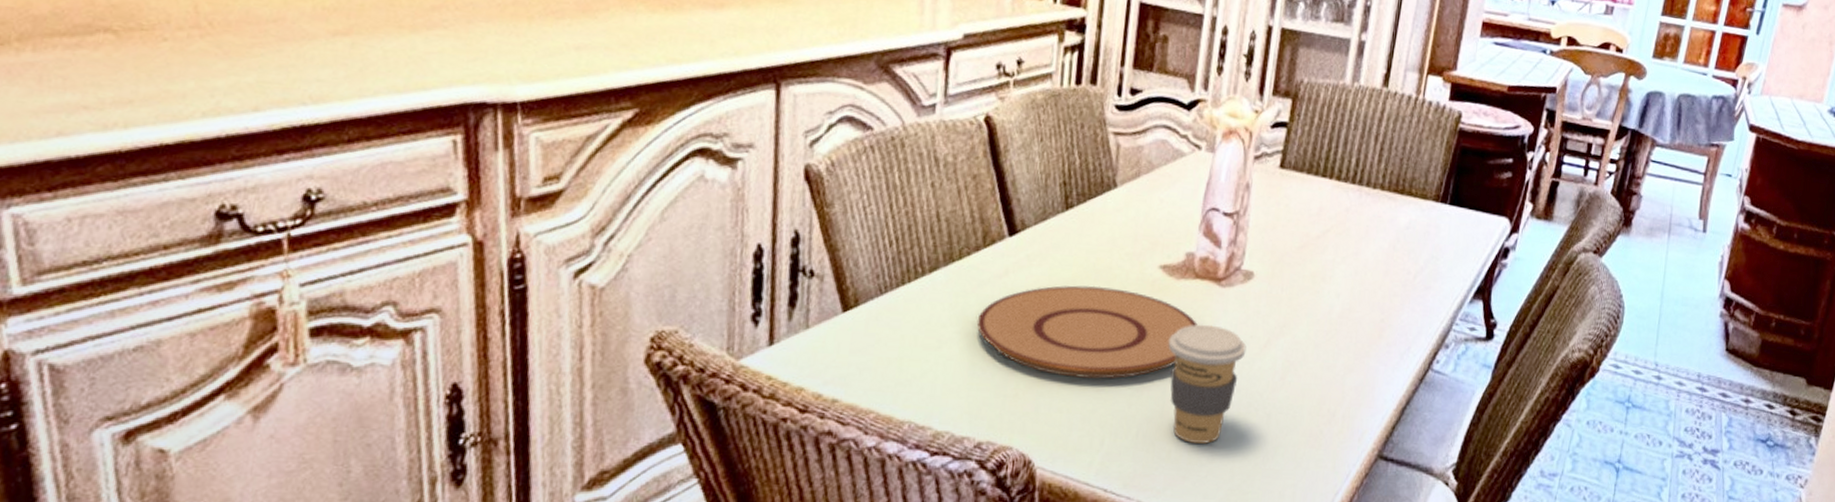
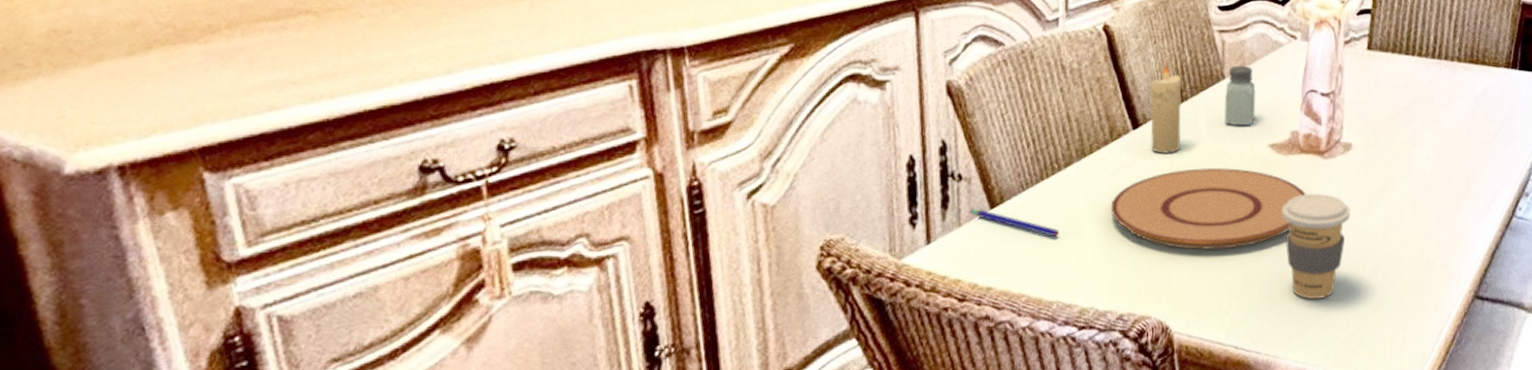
pen: none [819,310,918,350] -> present [969,209,1059,238]
candle: none [1027,164,1068,266] -> present [1151,63,1182,153]
saltshaker: none [1112,173,1151,242] -> present [1223,65,1256,125]

